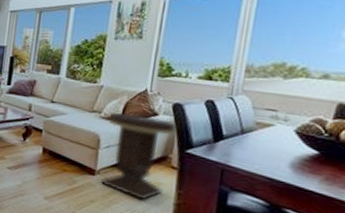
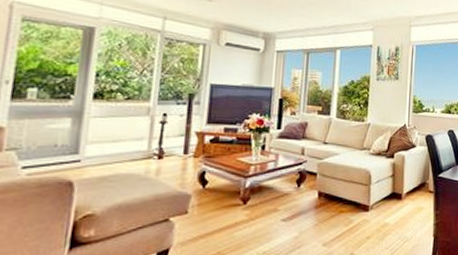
side table: present [100,113,177,200] -> none [374,148,430,226]

